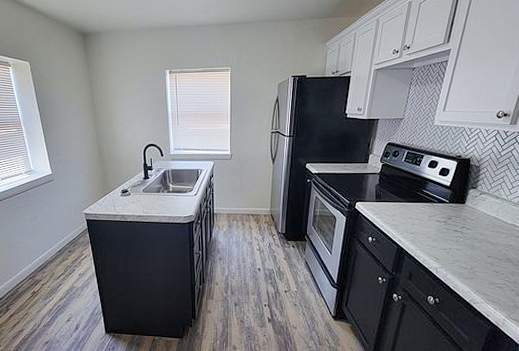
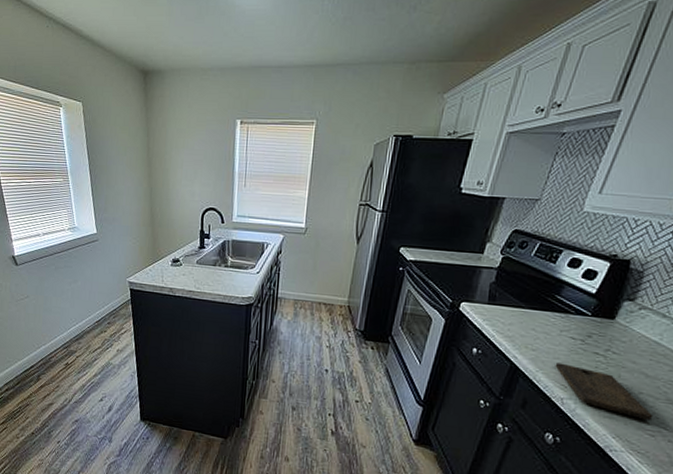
cutting board: none [428,241,500,277] -> present [555,362,654,421]

